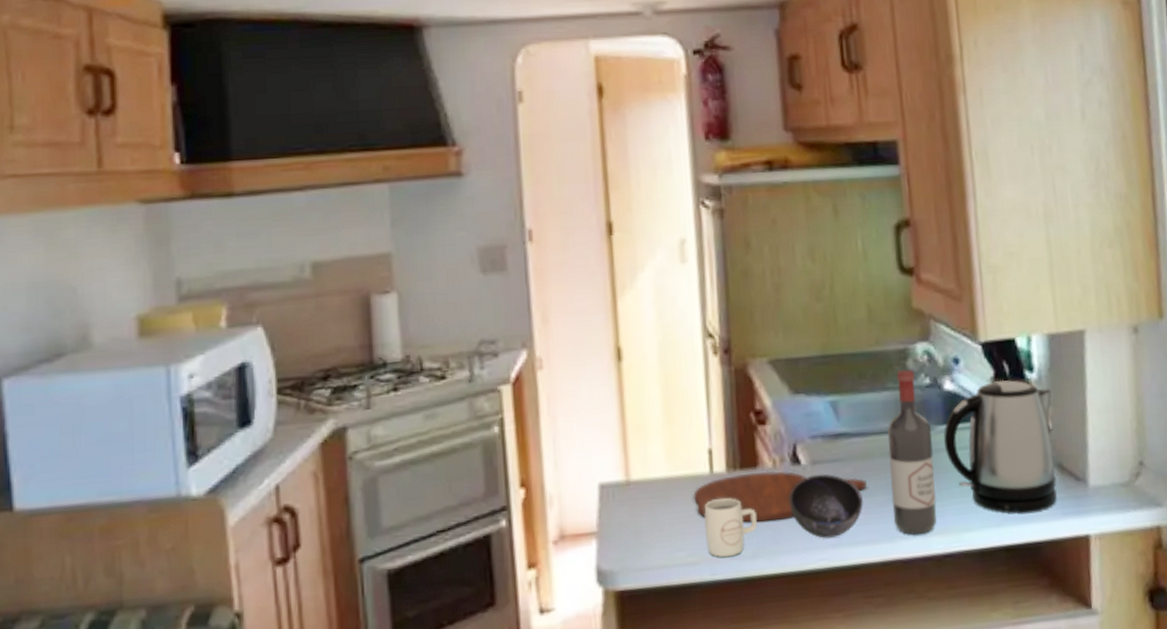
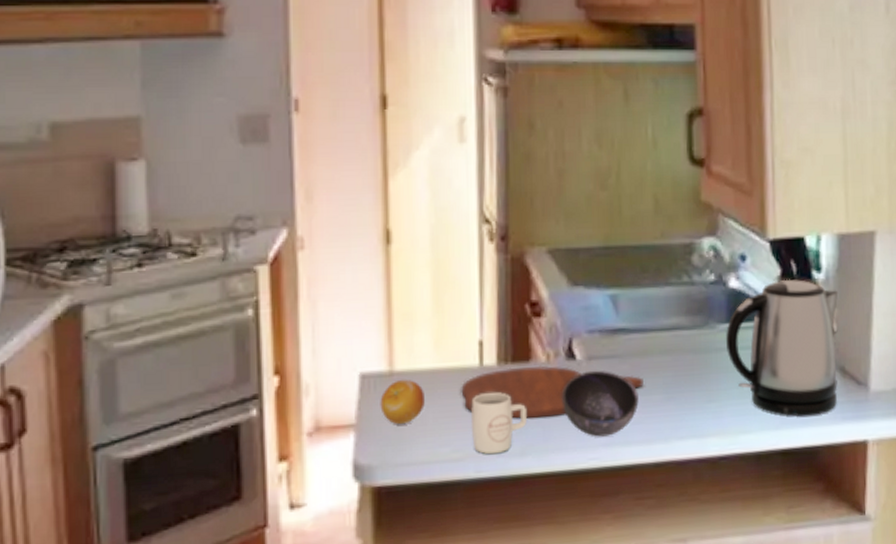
fruit: none [618,487,660,532] -> present [380,379,425,425]
wine bottle: present [887,369,937,535] -> none [667,264,715,436]

